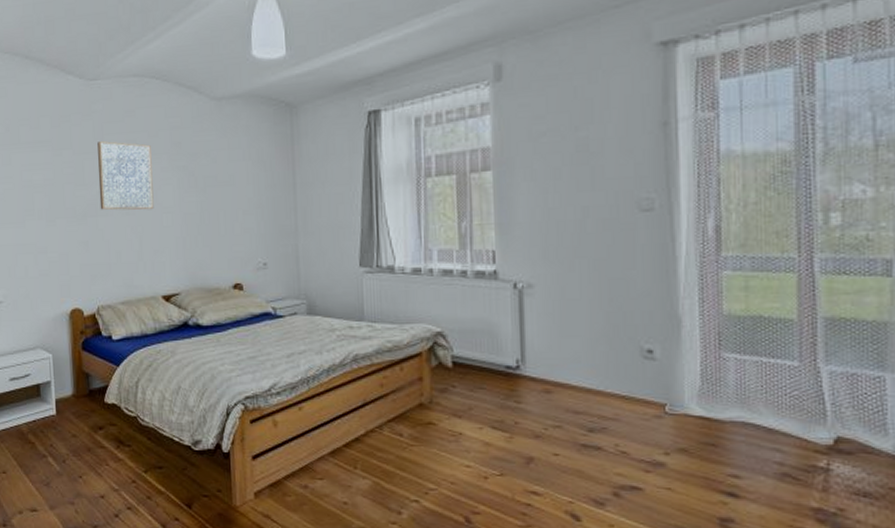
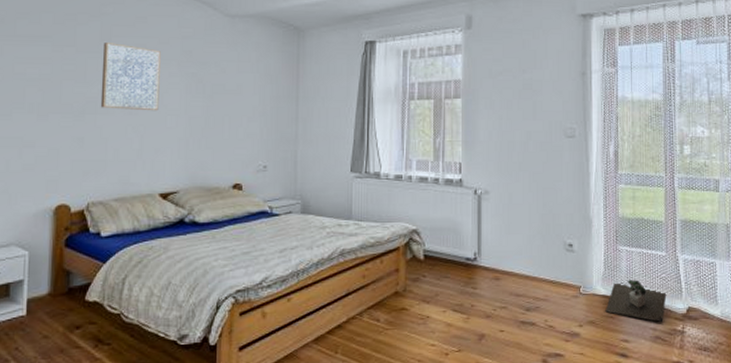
potted plant: none [703,397,801,456] -> present [605,280,667,323]

